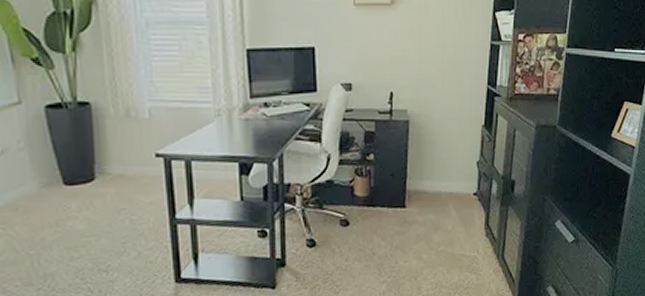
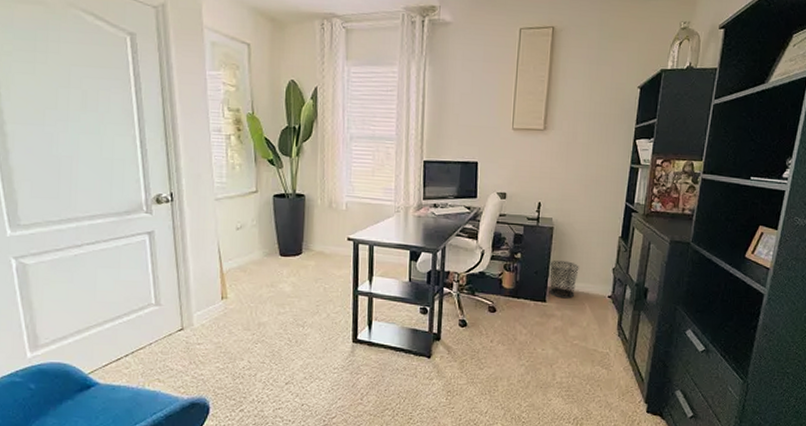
waste bin: none [408,158,440,202] -> present [548,261,579,299]

